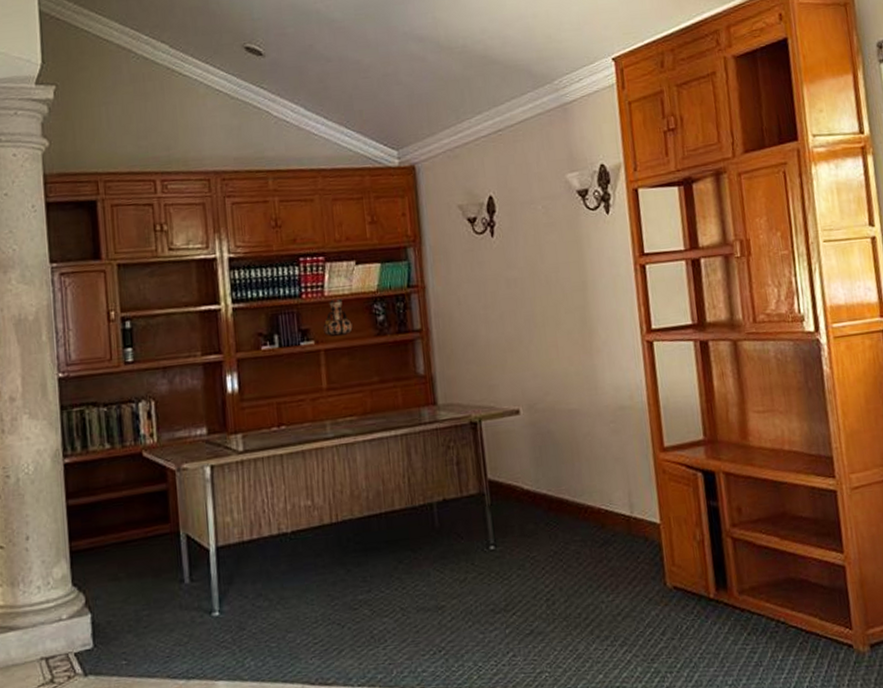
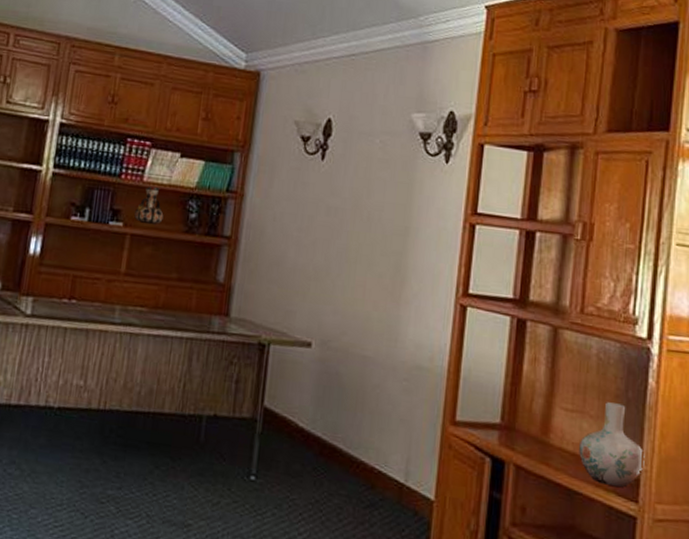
vase: none [775,395,834,469] -> present [579,402,645,487]

